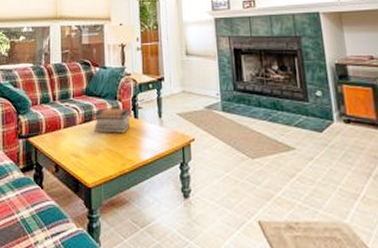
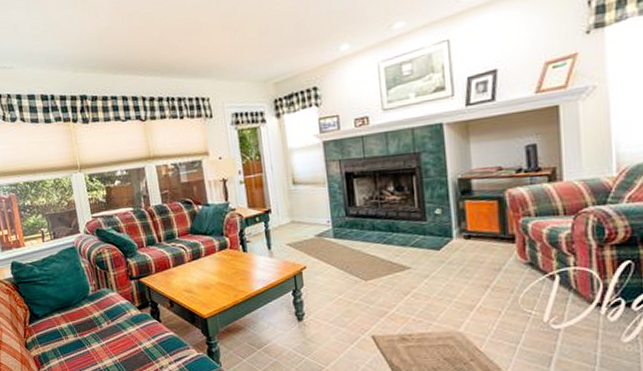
book stack: present [93,109,131,133] -> none [201,244,240,269]

